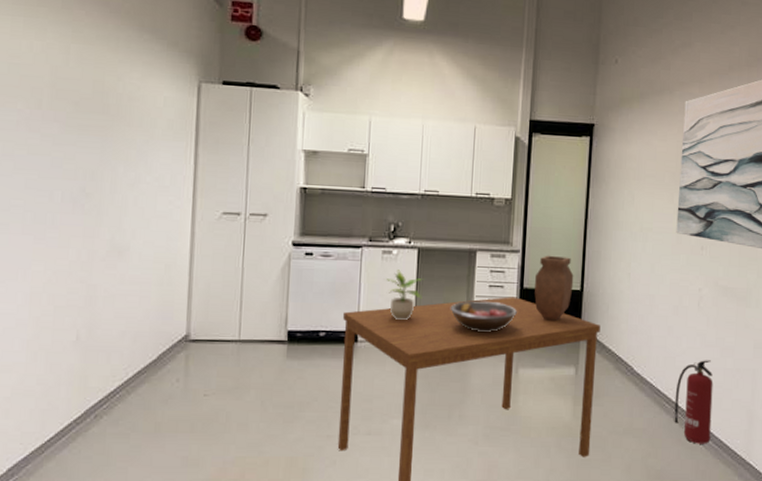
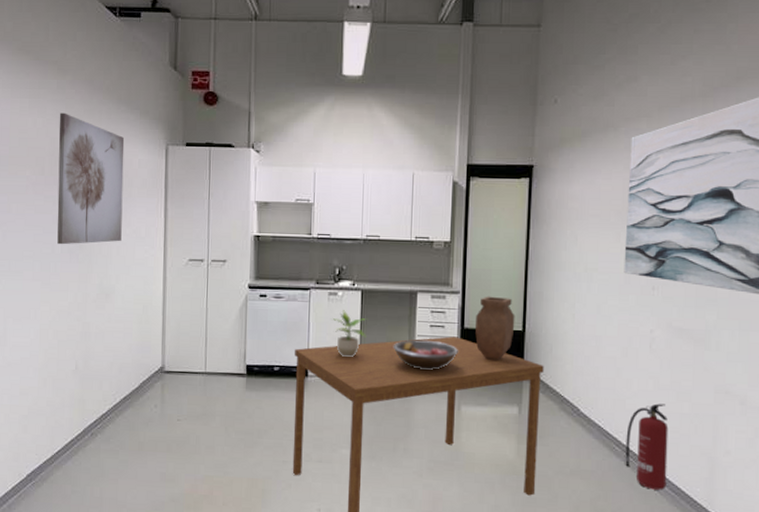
wall art: none [57,36,147,193] -> present [57,112,125,245]

